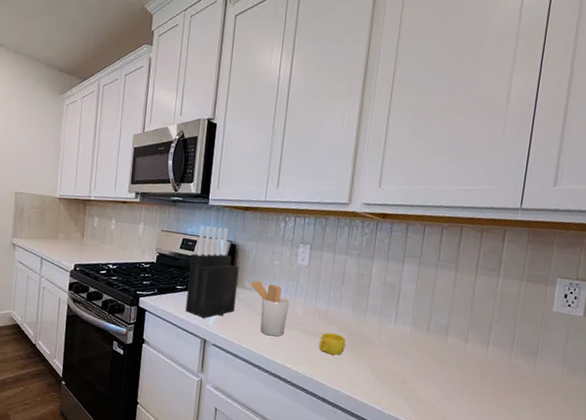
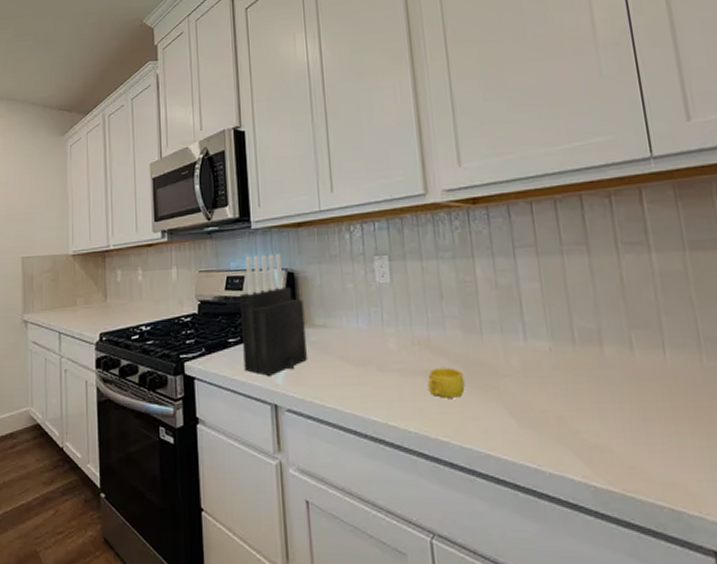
utensil holder: present [249,280,290,337] -> none [319,313,379,386]

